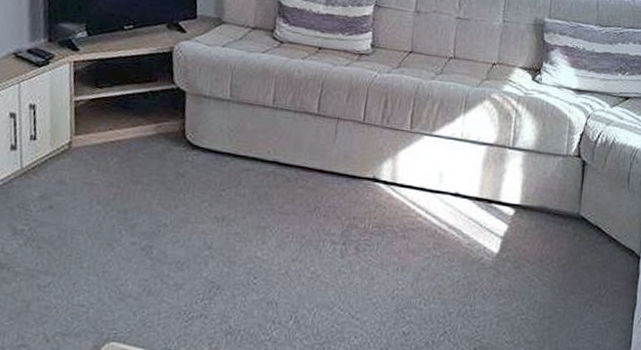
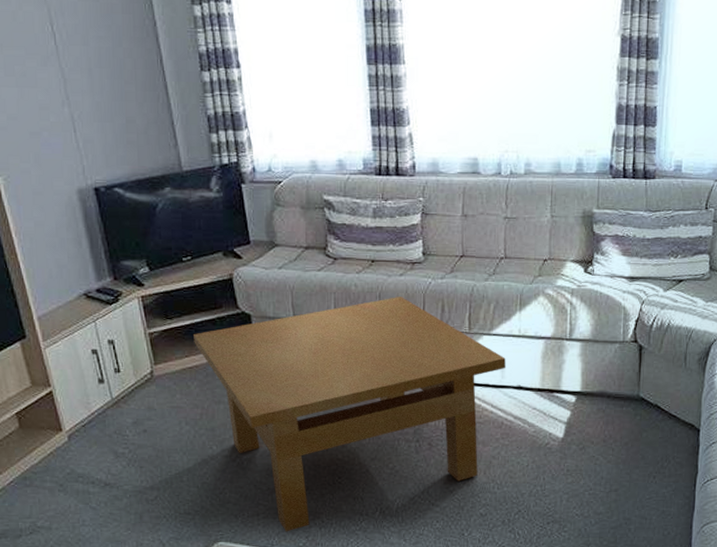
table: none [121,87,446,337] -> present [194,297,506,532]

